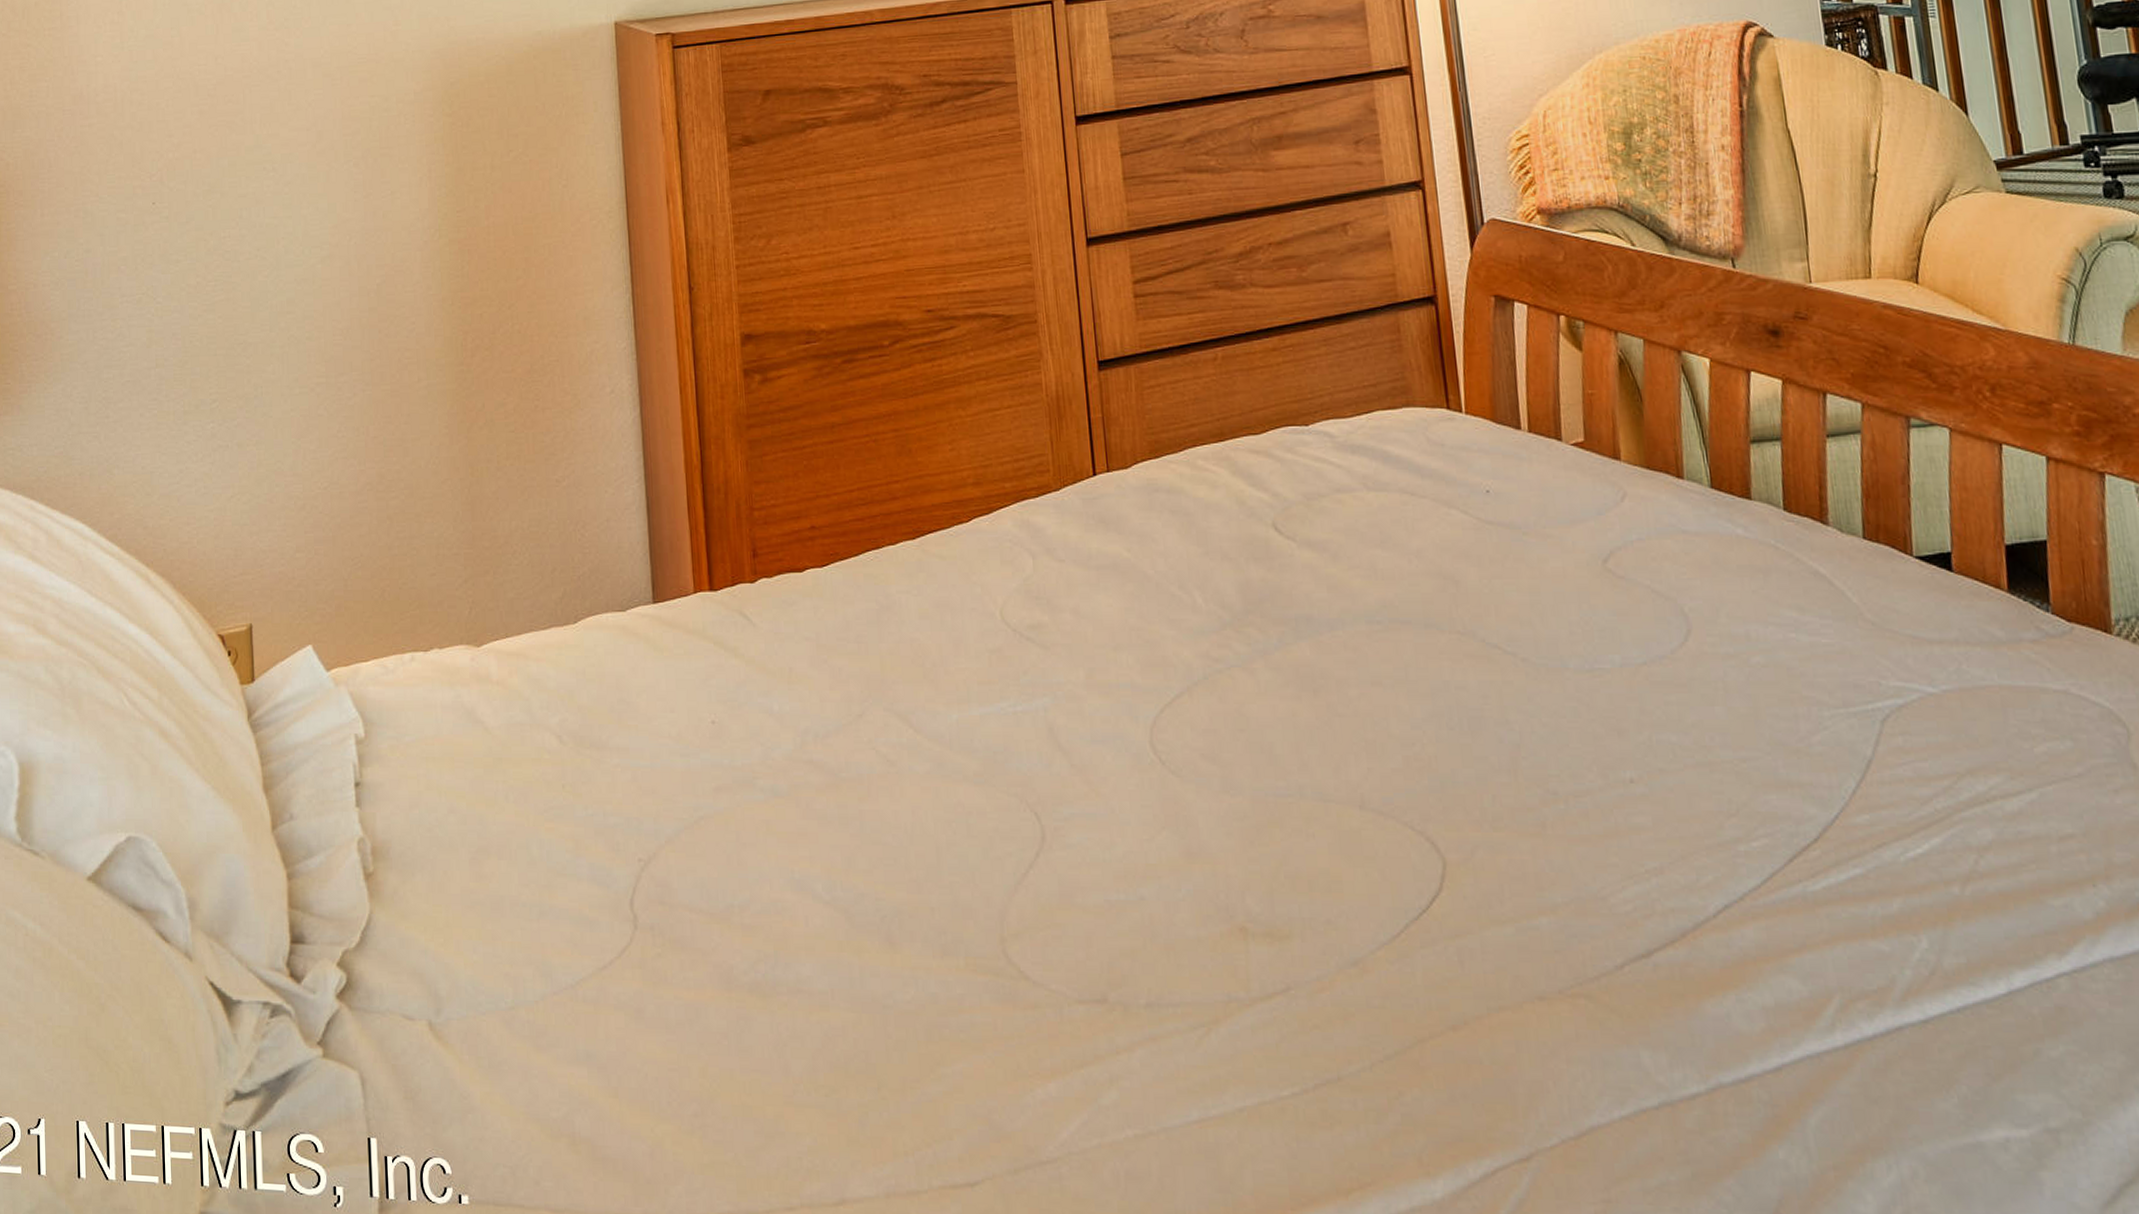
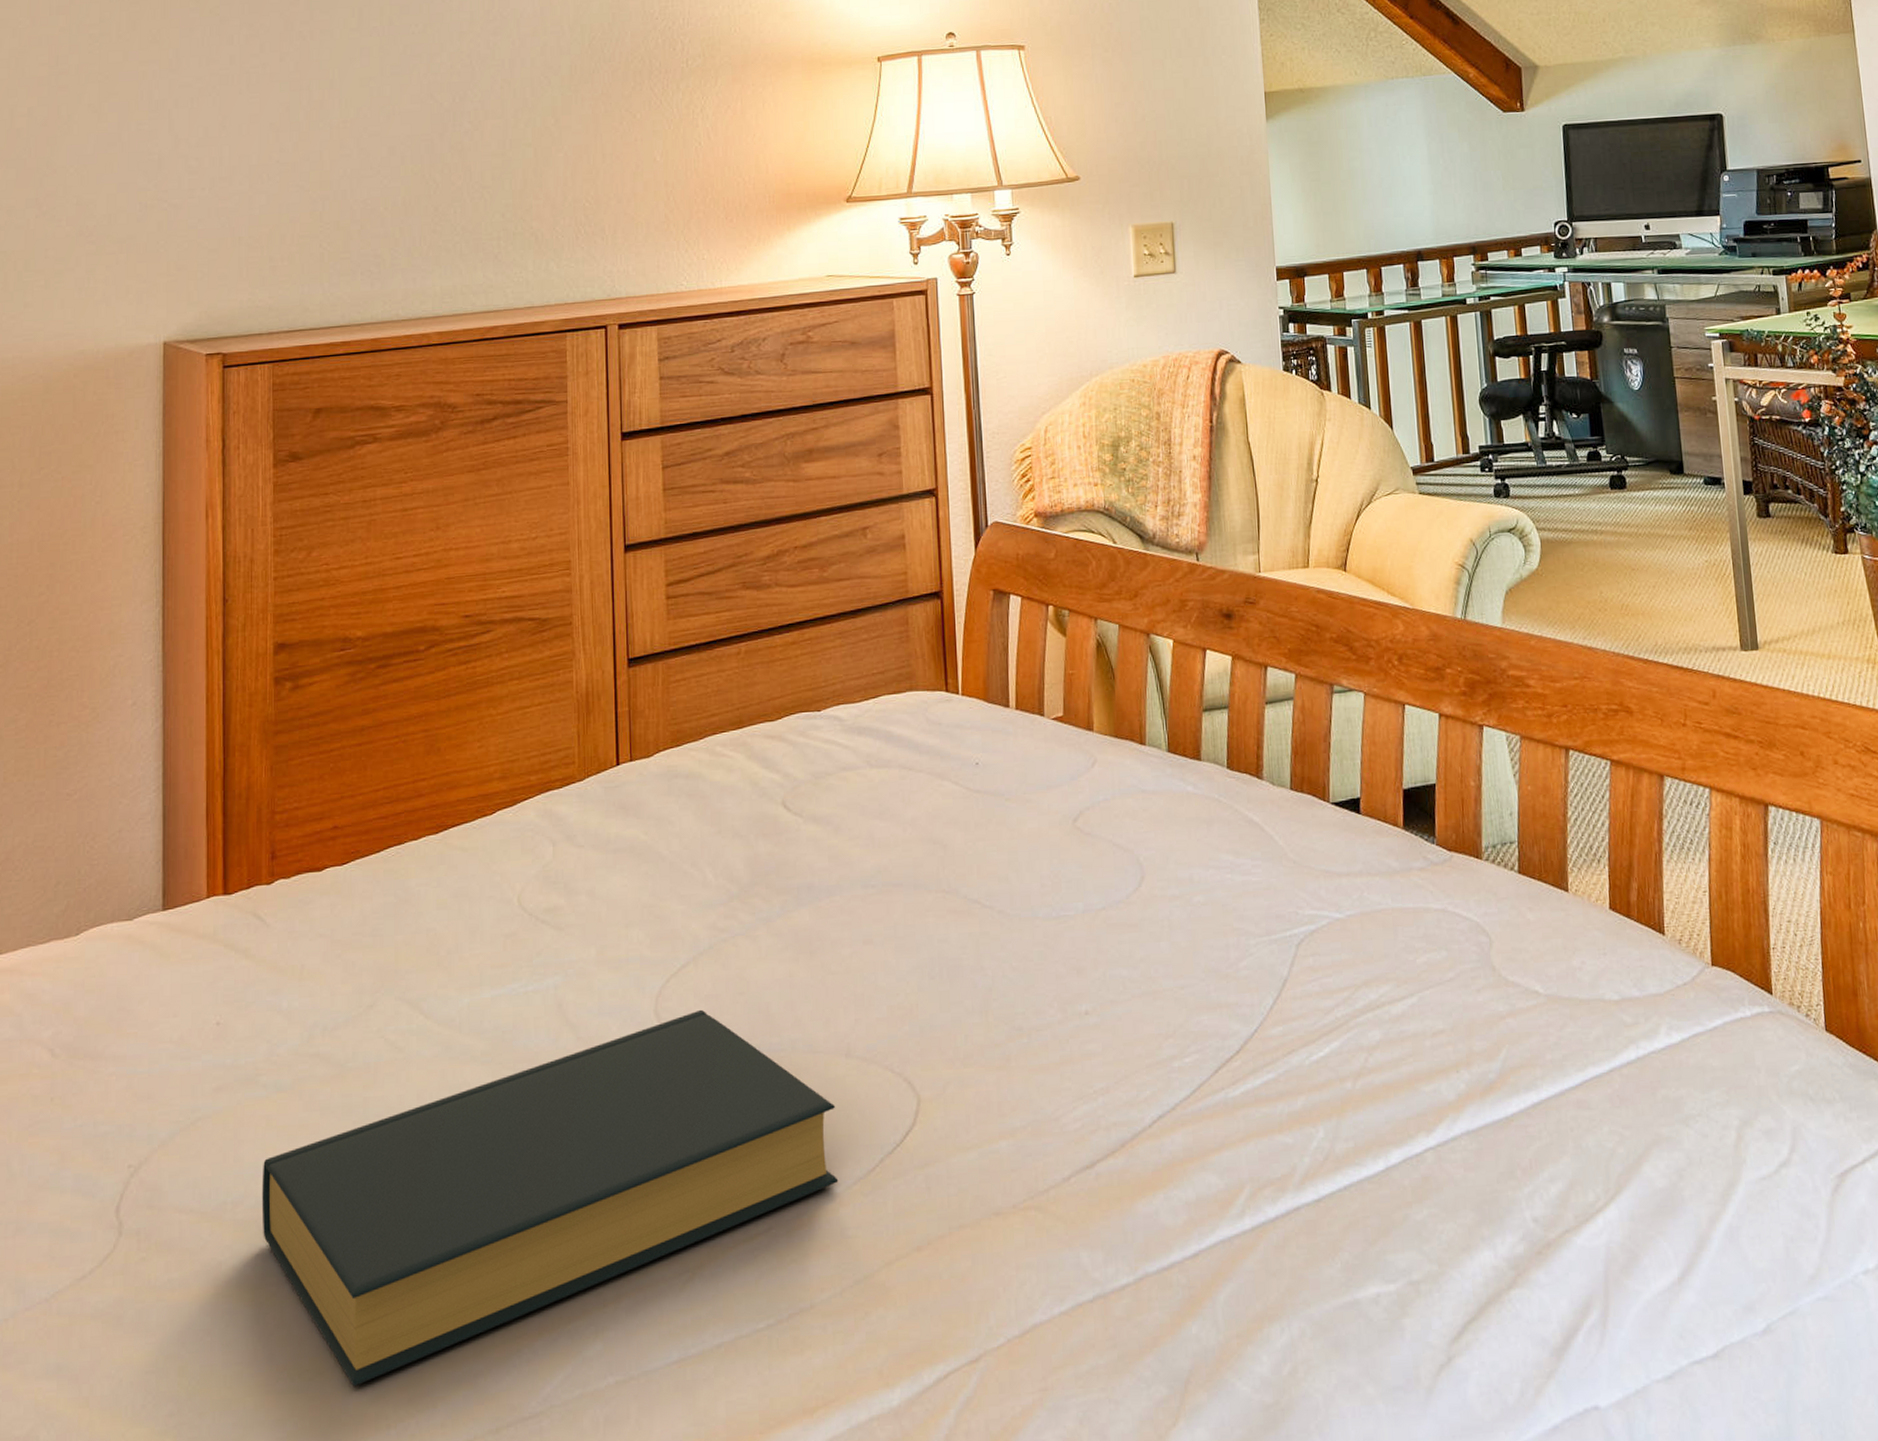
hardback book: none [765,744,1360,1109] -> present [261,1009,839,1387]

